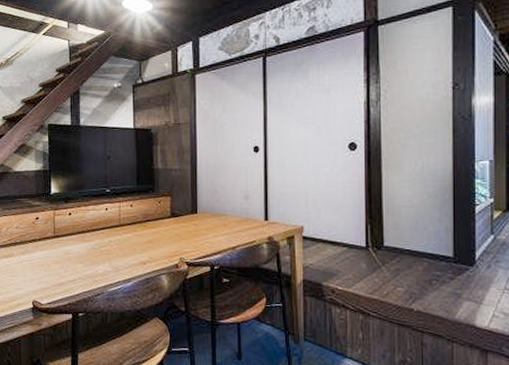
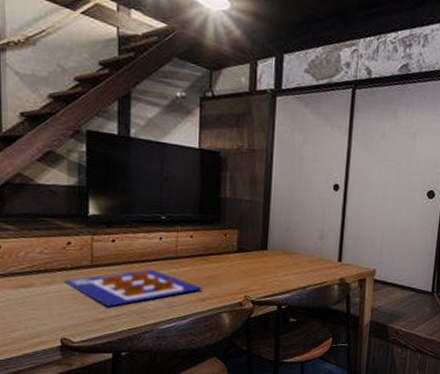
poster: none [33,237,143,272] -> present [63,269,202,307]

